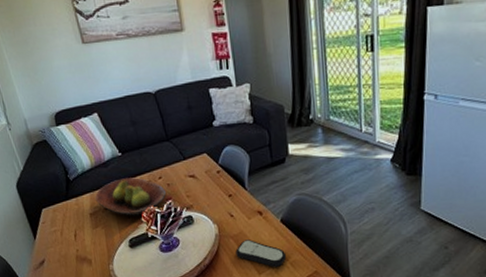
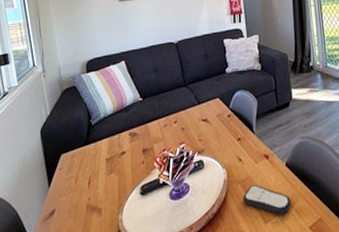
fruit bowl: present [95,177,167,216] -> none [113,122,181,161]

